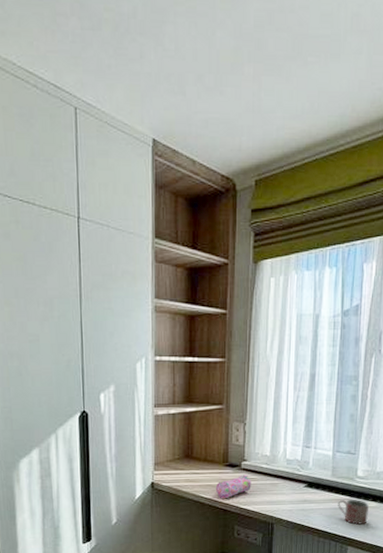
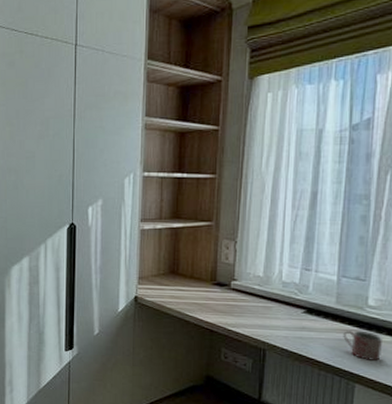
pencil case: present [215,474,251,499] -> none [201,295,242,319]

